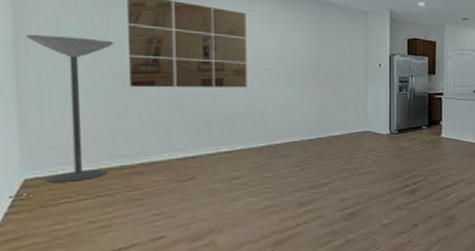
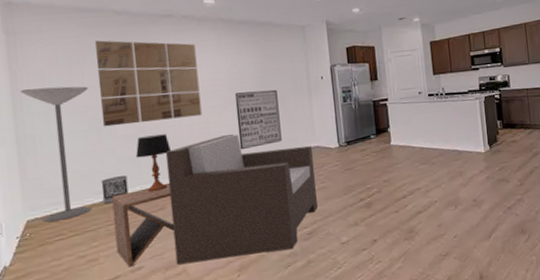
wastebasket: none [122,141,155,168] -> present [101,175,129,204]
side table: none [133,152,205,236] -> present [111,182,174,267]
table lamp: none [166,102,209,160] -> present [135,134,172,192]
armchair: none [201,111,363,236] -> present [165,134,318,264]
wall art: none [285,69,332,127] -> present [234,89,282,150]

